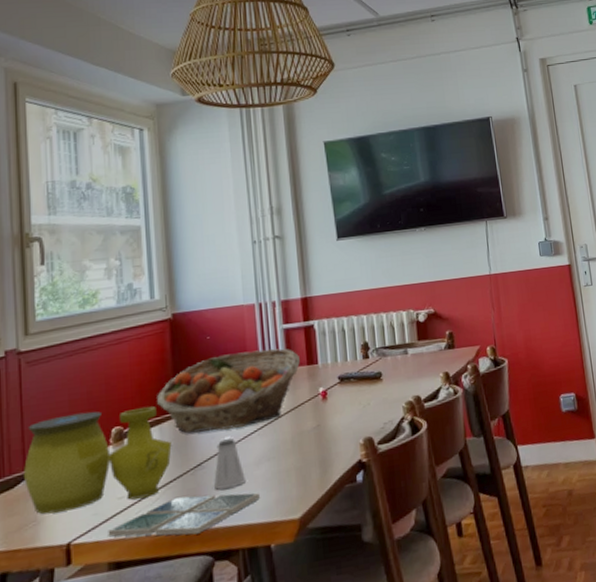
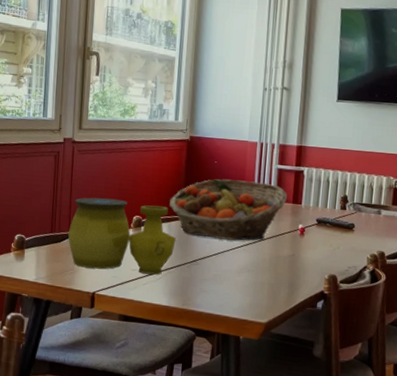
drink coaster: present [108,492,260,537] -> none [122,280,237,313]
saltshaker: present [213,438,245,490] -> none [203,246,228,285]

